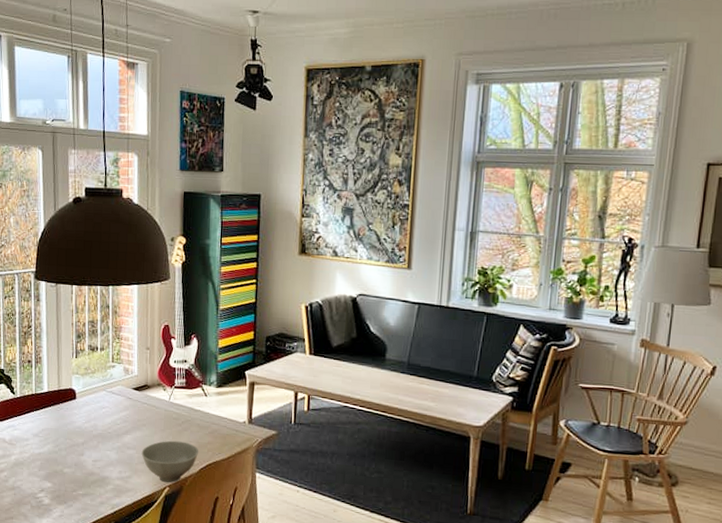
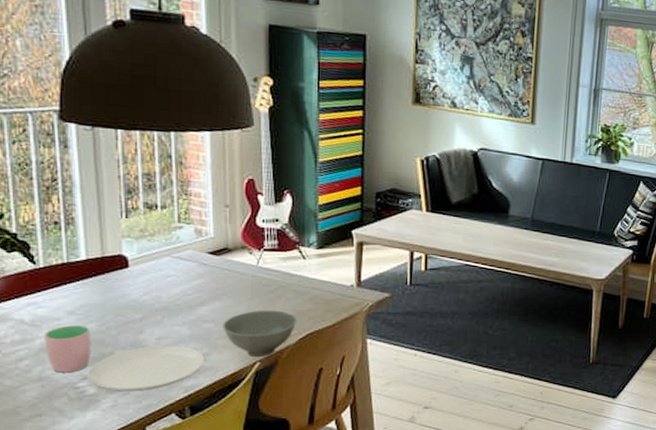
cup: none [17,445,48,485] -> present [44,325,91,373]
plate: none [44,466,127,505] -> present [86,345,204,392]

